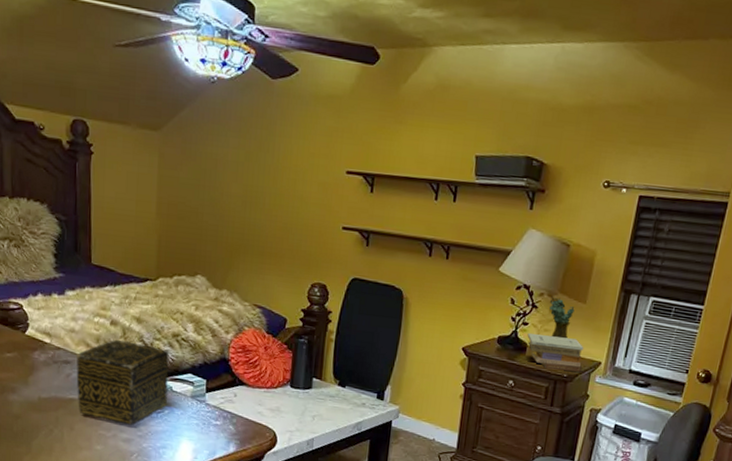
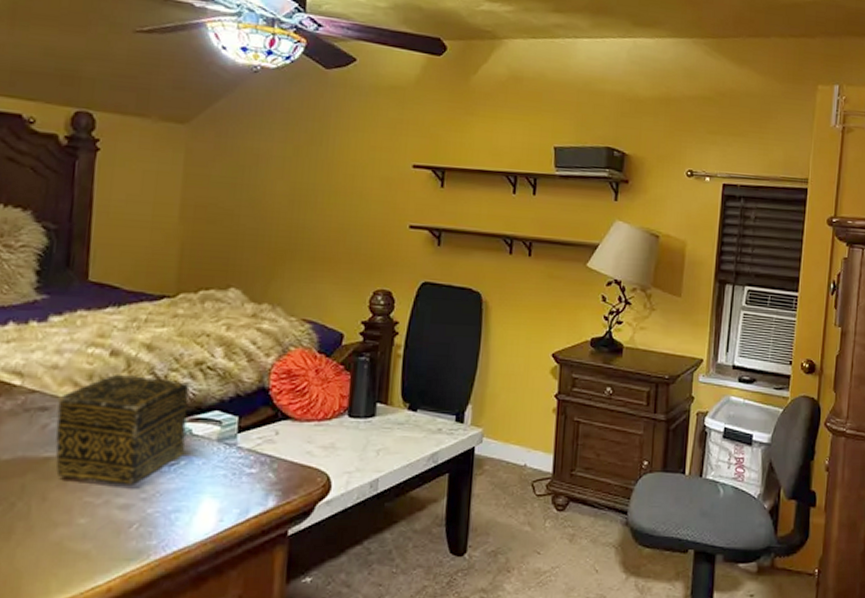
books: present [527,332,584,372] -> none [622,332,684,373]
vase: present [549,295,575,339] -> none [643,290,670,337]

